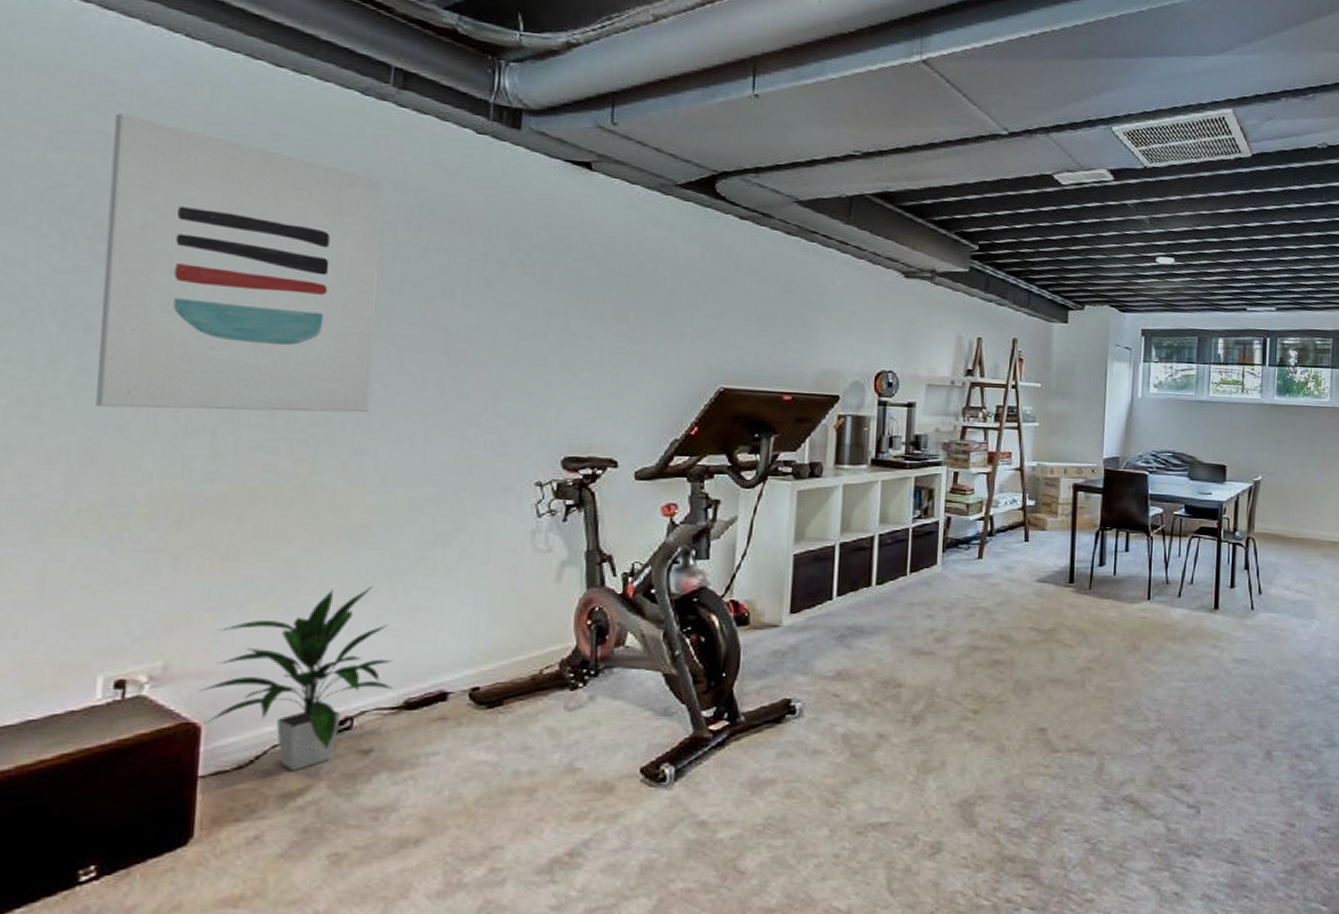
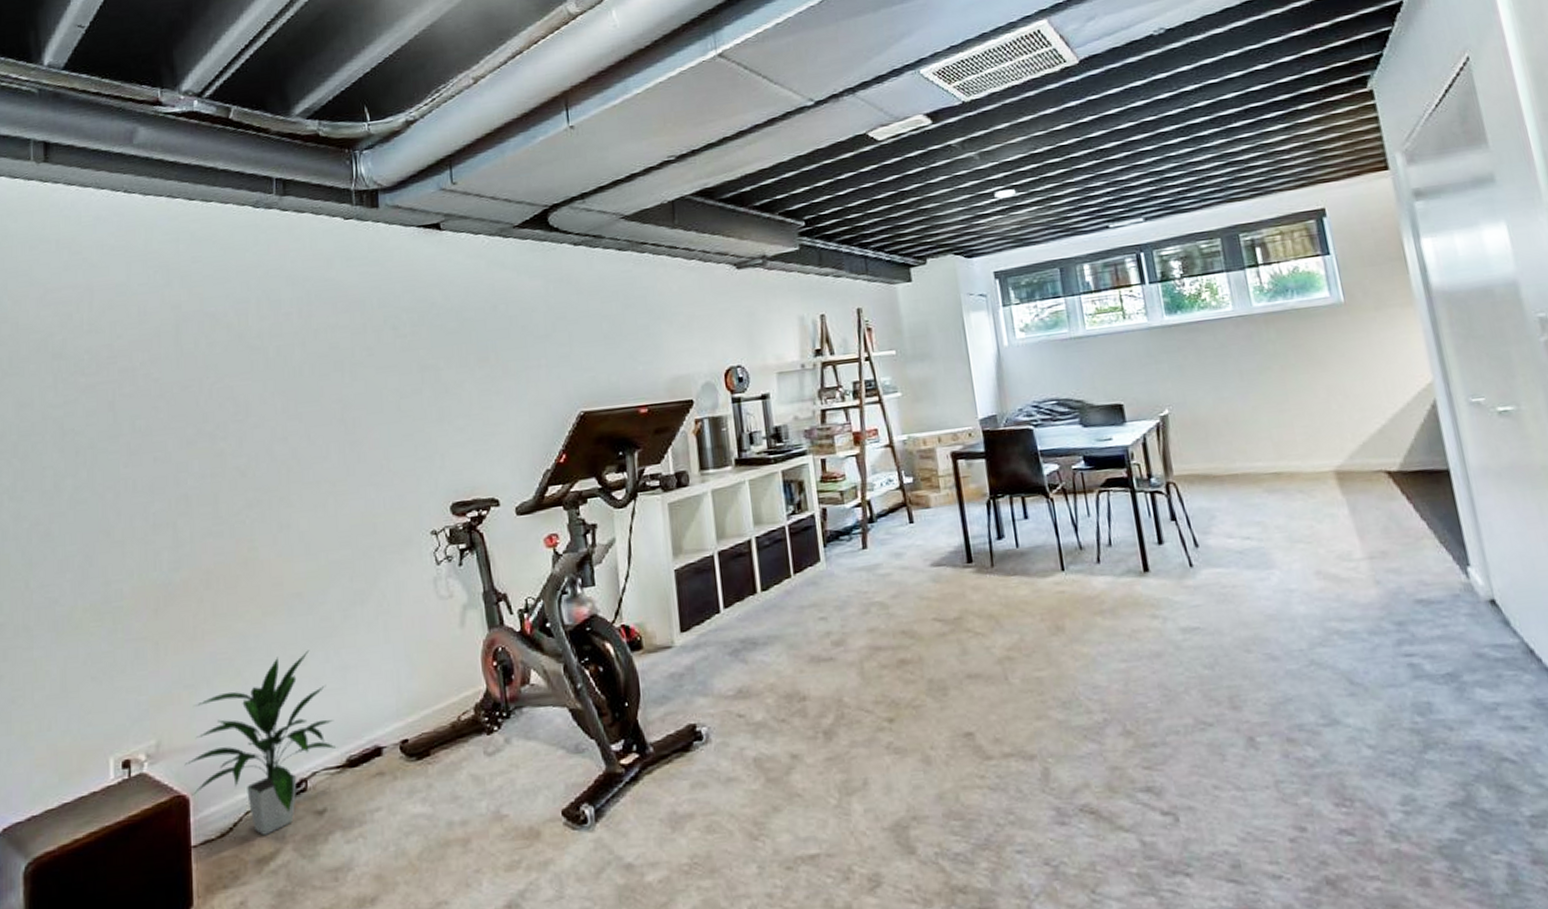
wall art: present [96,113,383,413] -> none [83,266,289,517]

